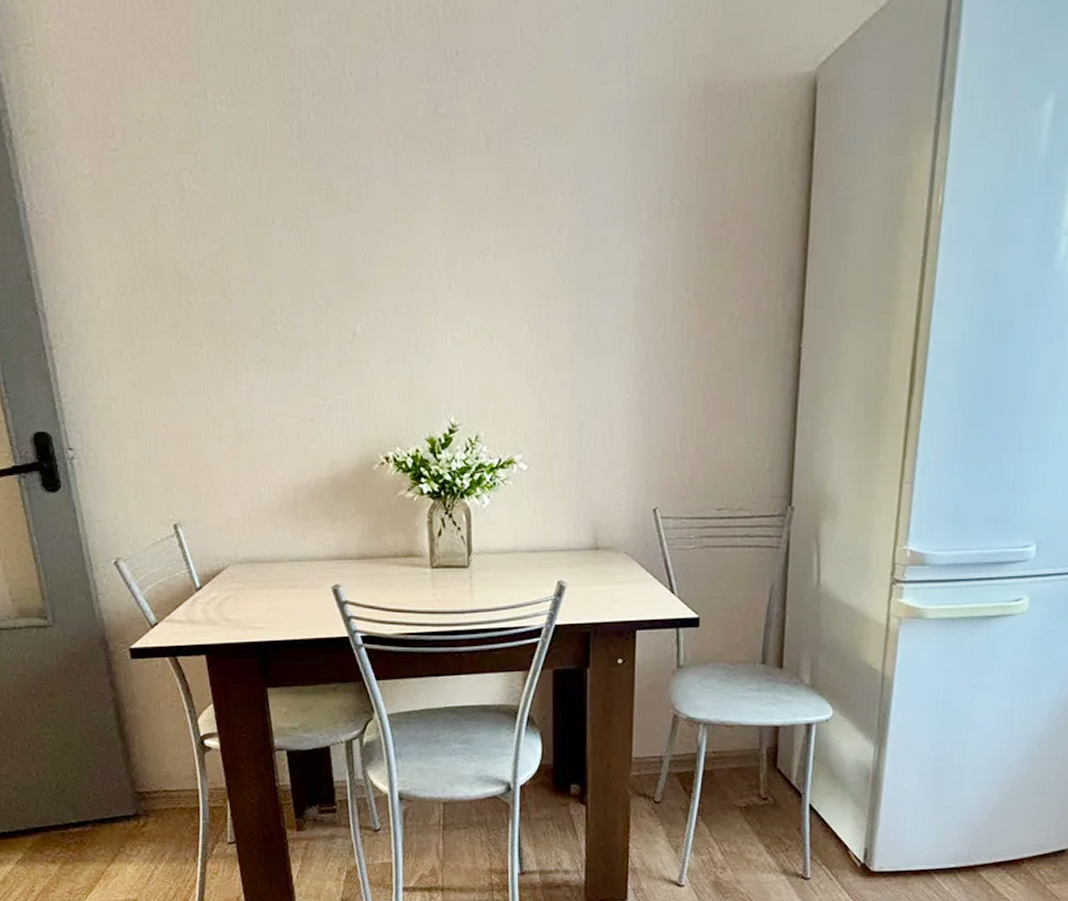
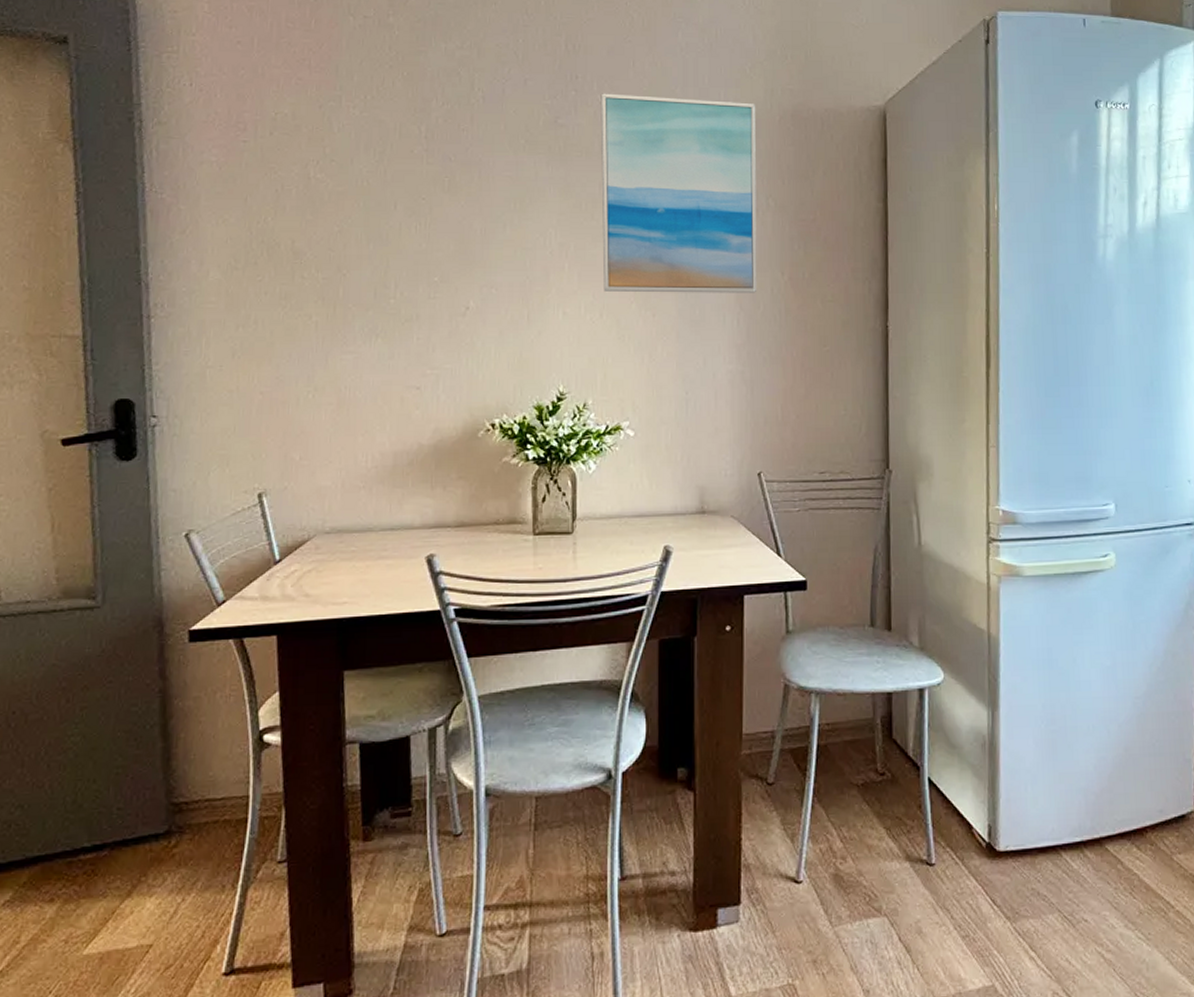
wall art: none [485,71,661,314] -> present [600,93,758,293]

